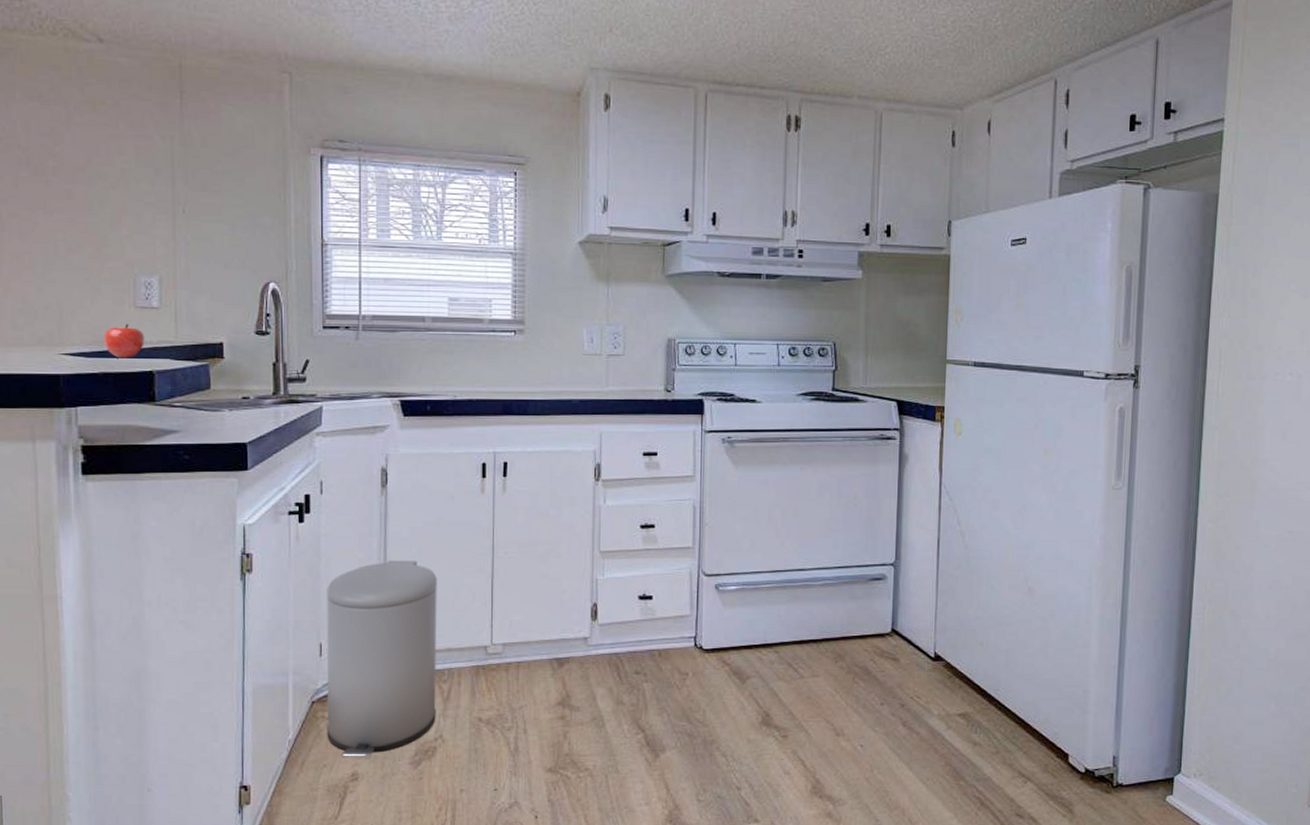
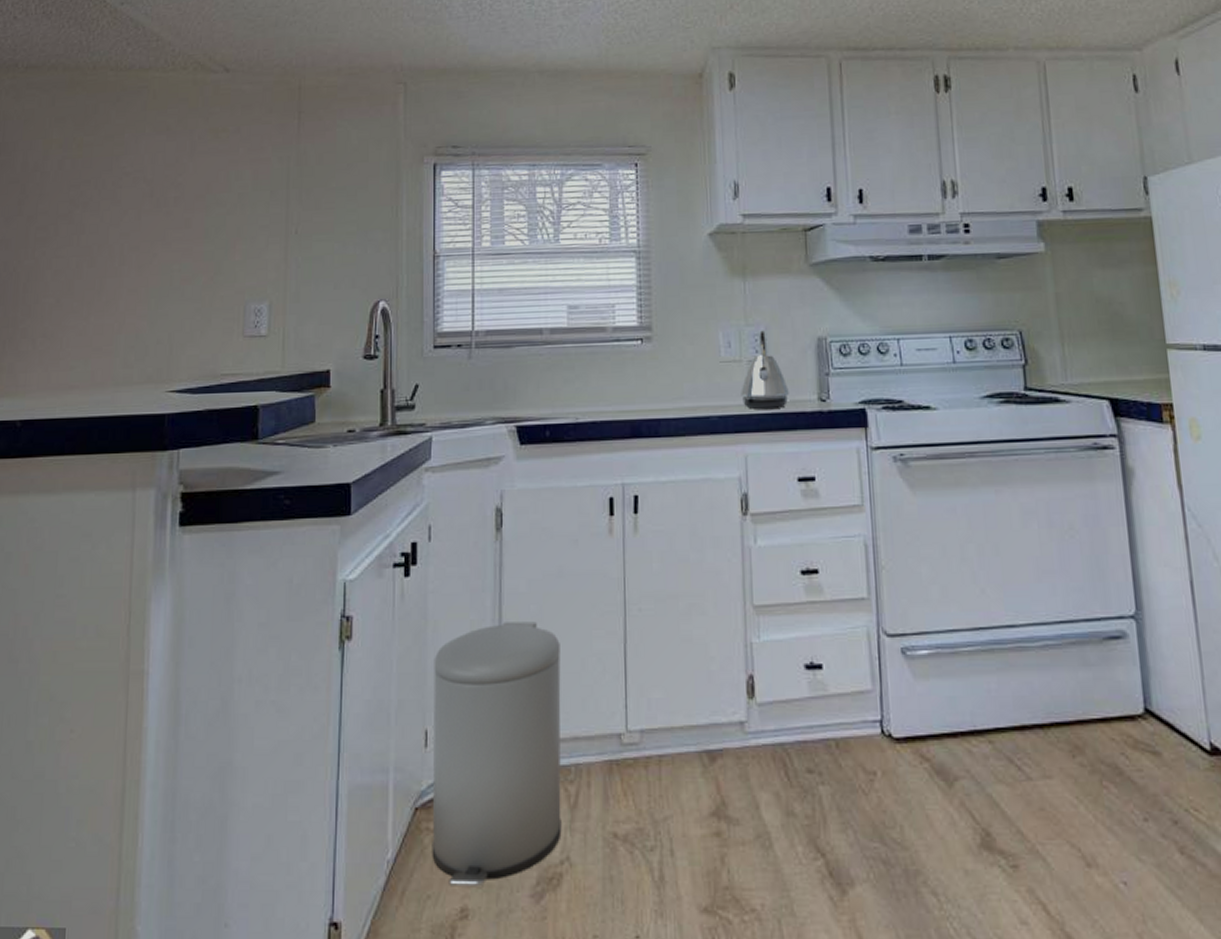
fruit: present [104,323,145,358] -> none [211,354,251,393]
kettle: none [599,330,640,397] -> present [741,330,789,410]

